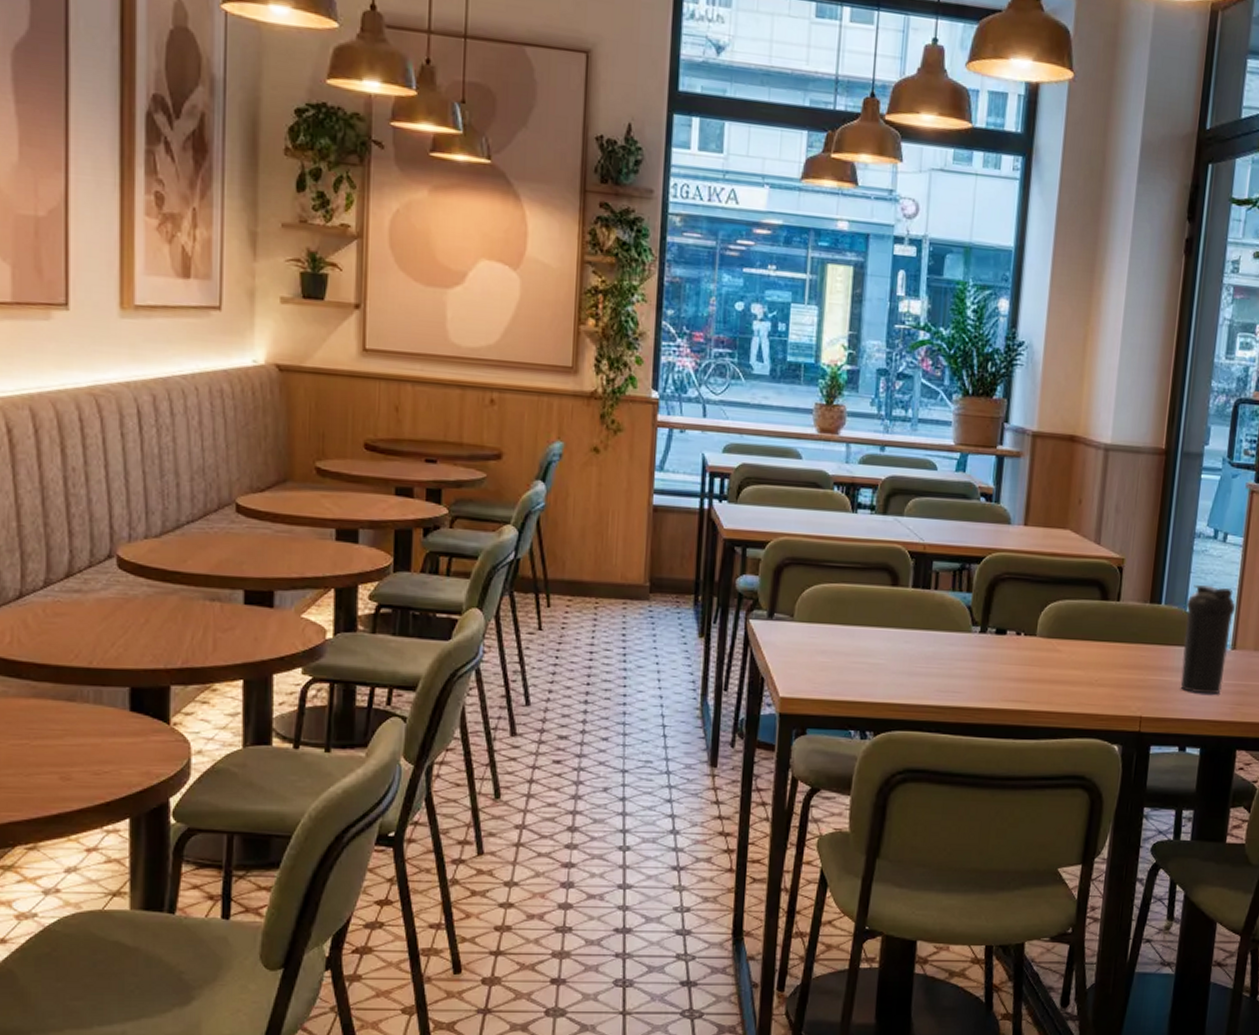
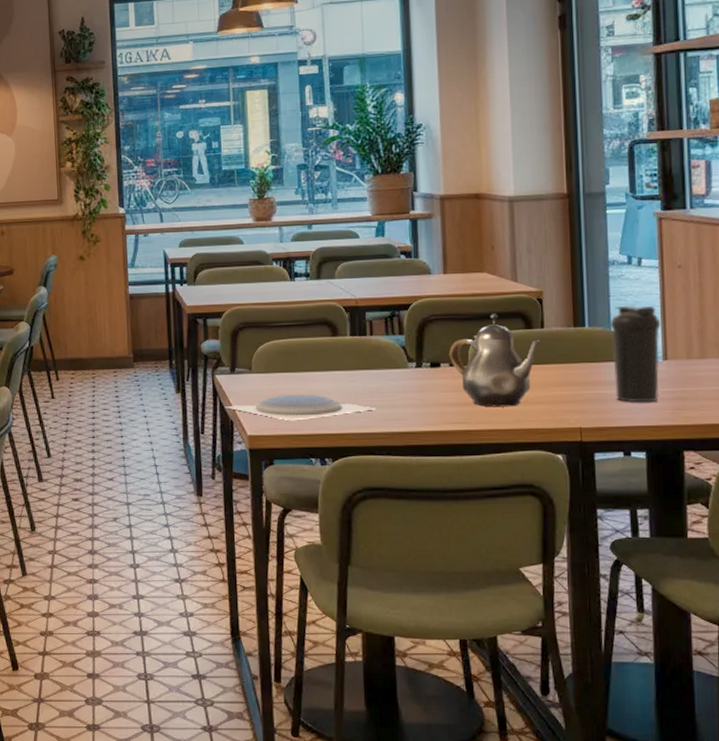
plate: none [756,651,931,684] -> present [225,394,376,421]
teapot: none [1017,578,1114,688] -> present [448,313,540,407]

